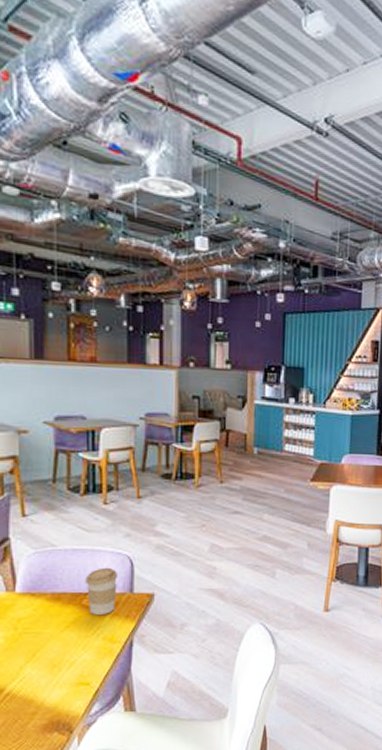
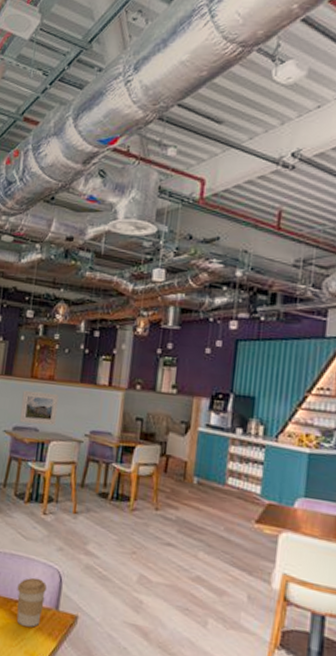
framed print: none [61,375,105,412] -> present [19,390,59,426]

